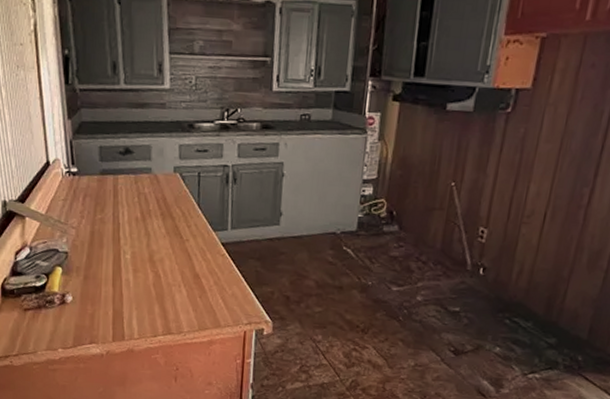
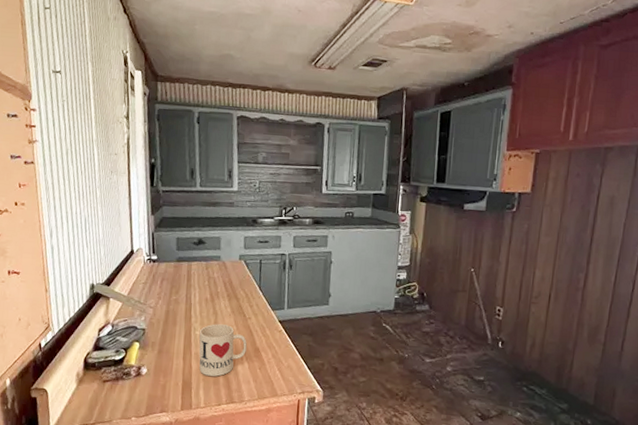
mug: none [129,246,185,305] -> present [199,324,247,377]

